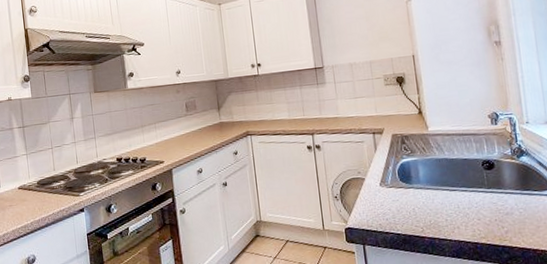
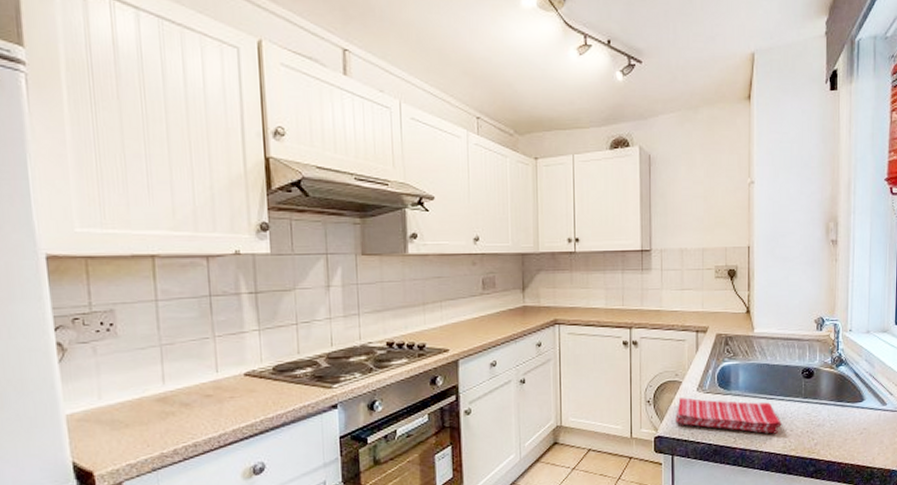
dish towel: none [362,192,468,223] -> present [675,397,782,434]

